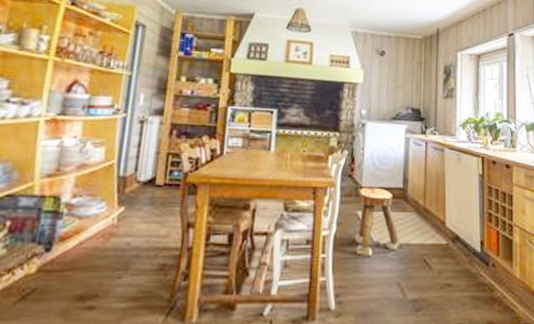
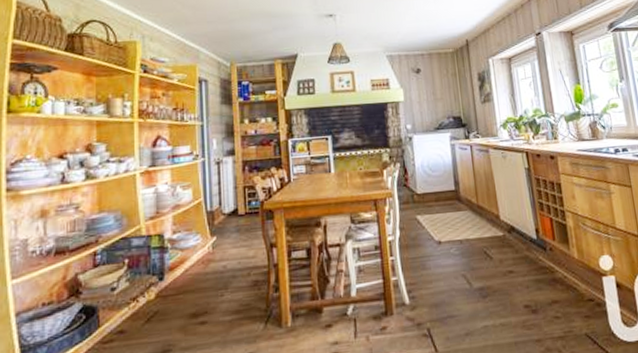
stool: present [354,187,400,257] -> none [415,192,460,255]

